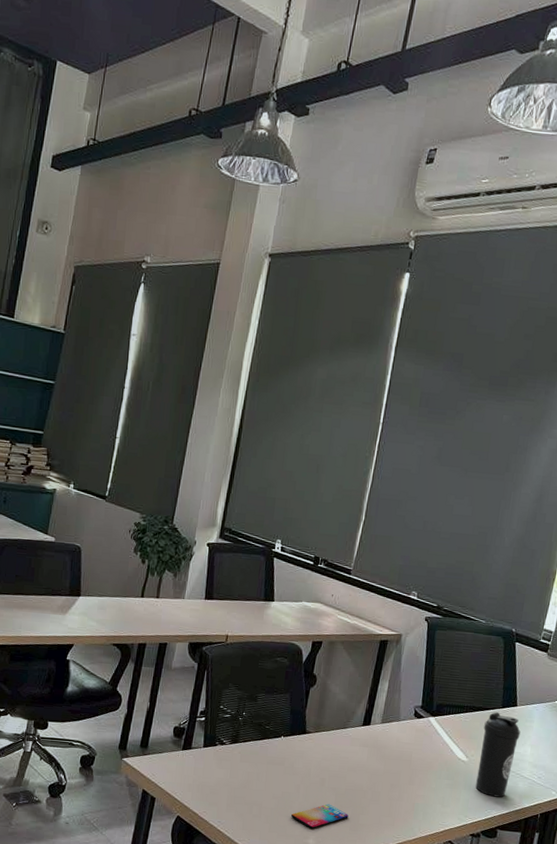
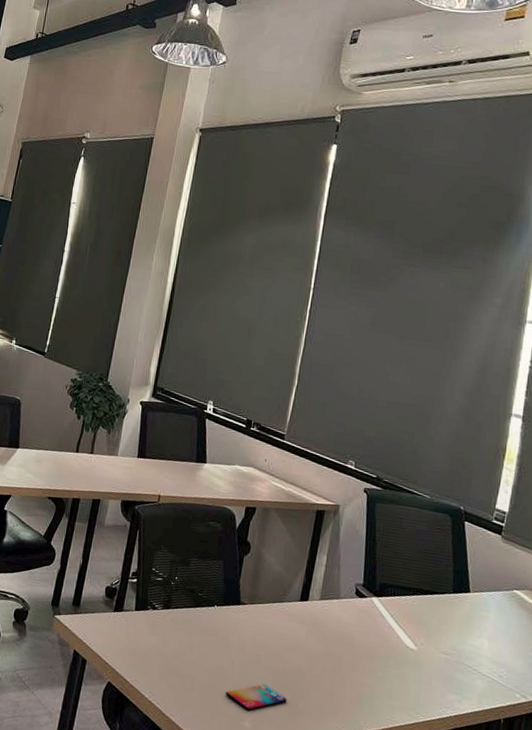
water bottle: present [475,711,521,797] -> none [427,596,476,695]

